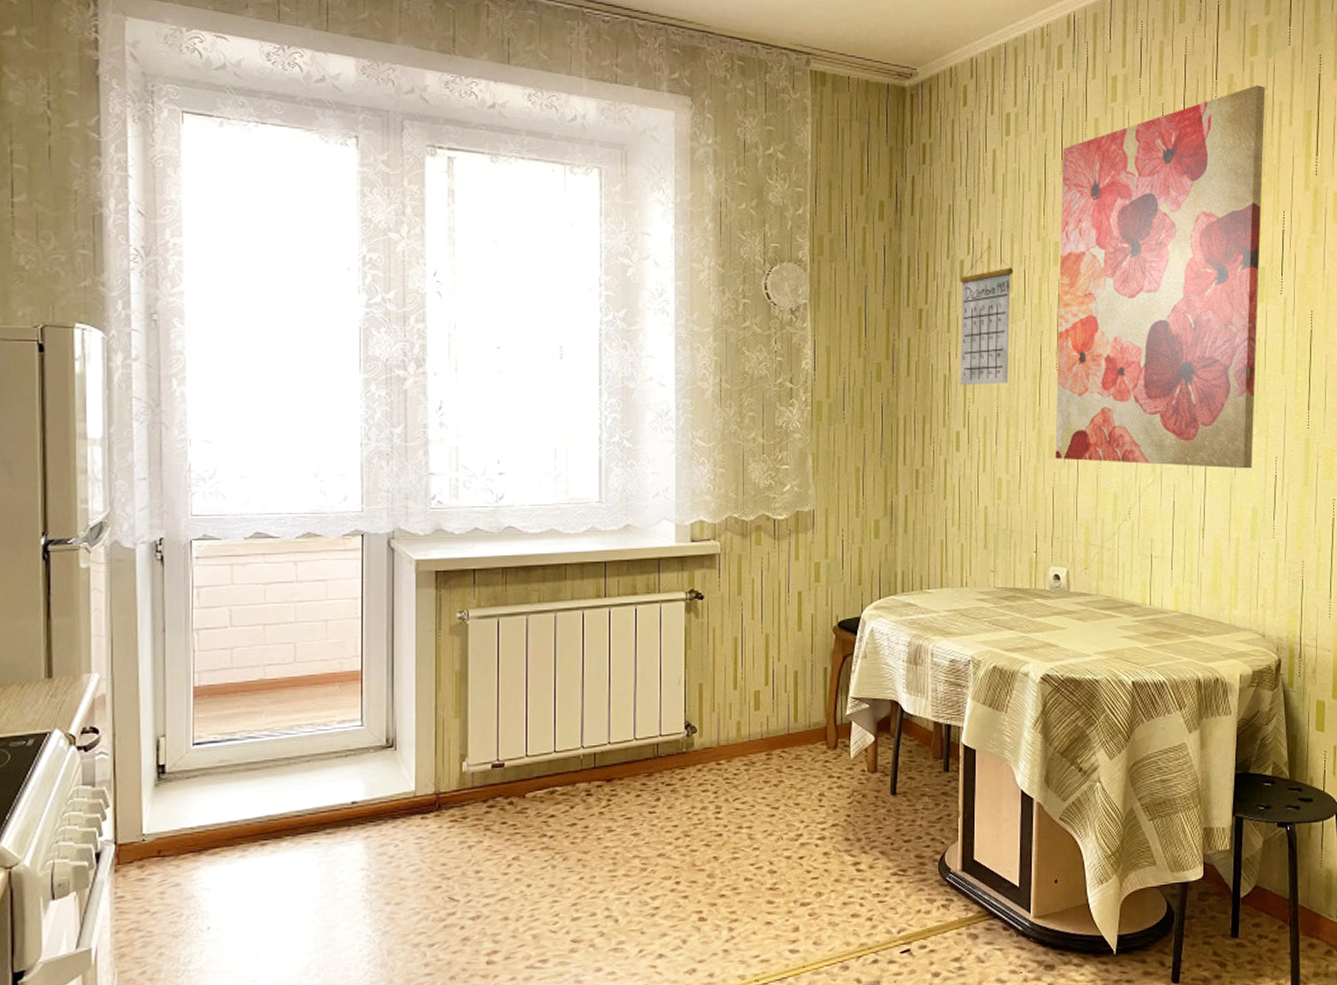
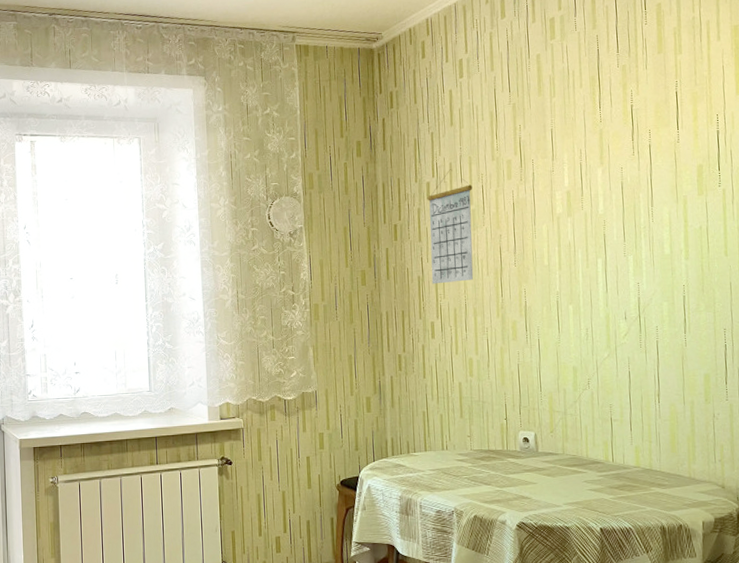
wall art: present [1055,85,1265,469] -> none [510,9,702,341]

